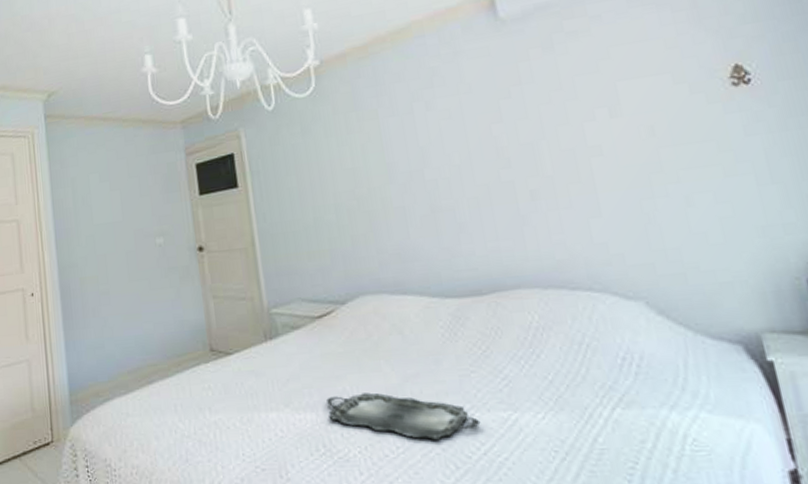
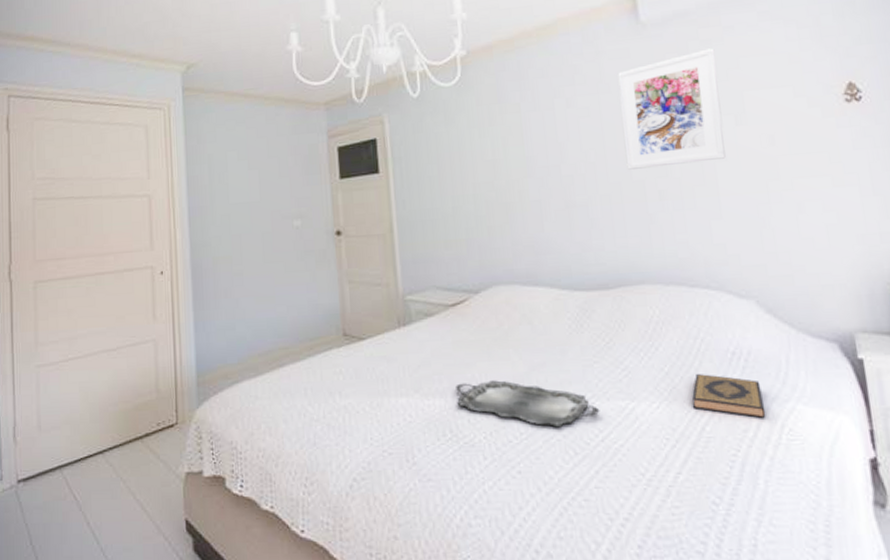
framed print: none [478,39,602,171] -> present [618,48,726,170]
hardback book: none [580,380,666,428] -> present [692,373,766,418]

